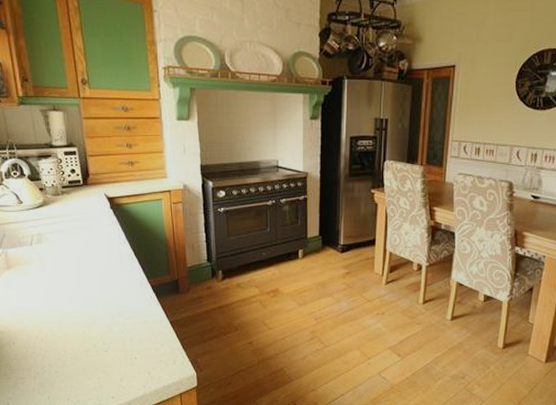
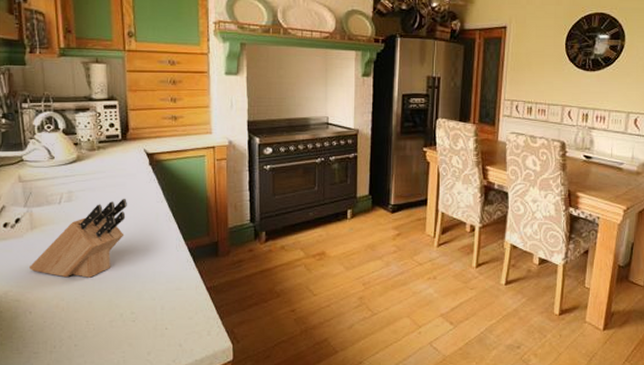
knife block: none [9,239,93,313] -> present [30,198,127,278]

